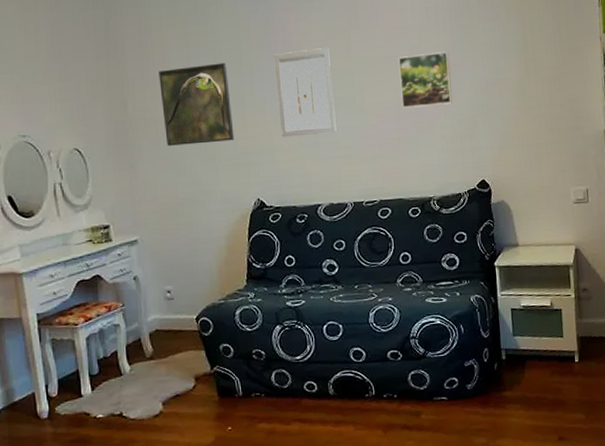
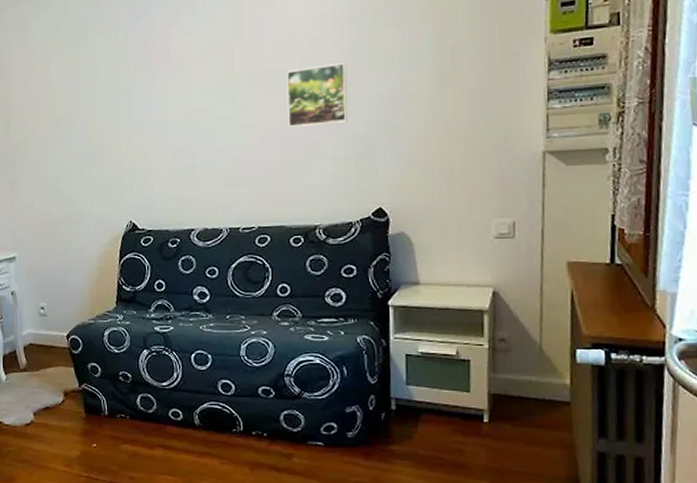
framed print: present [159,63,235,146] -> none [39,82,110,167]
wall art: present [273,48,337,137] -> none [151,63,214,159]

